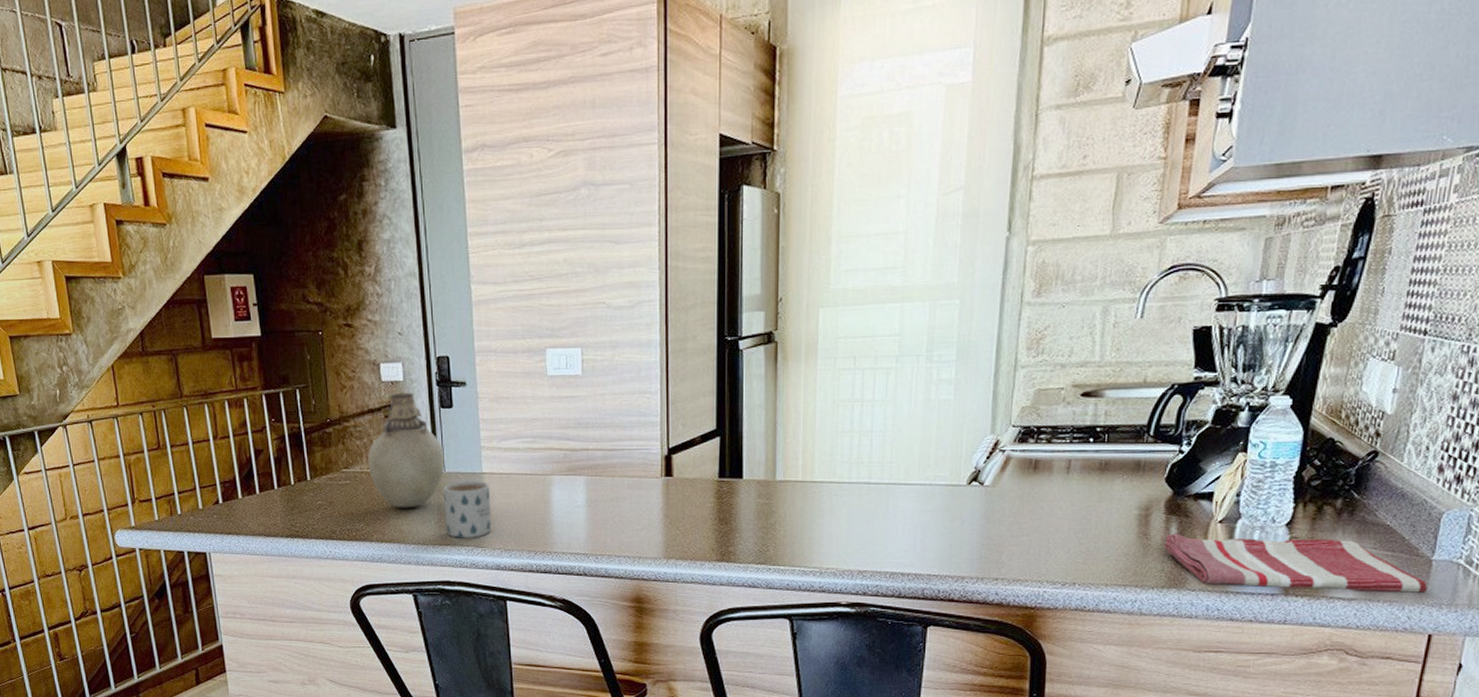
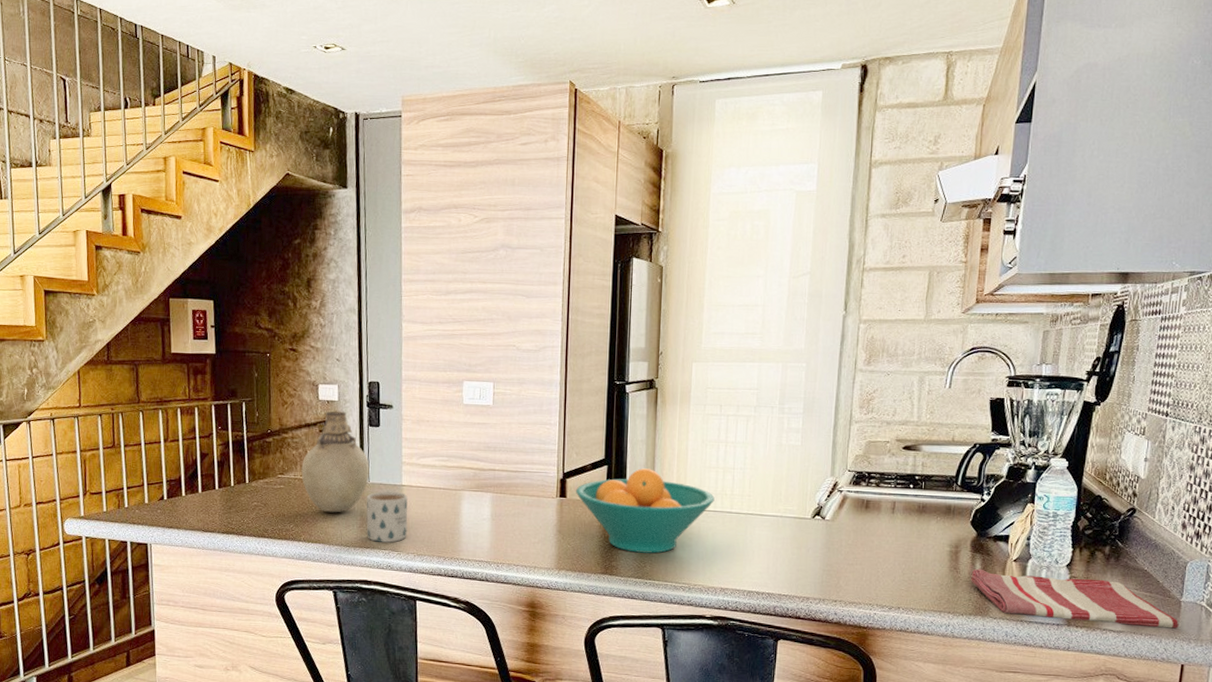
fruit bowl: none [683,438,849,535] -> present [575,468,715,554]

